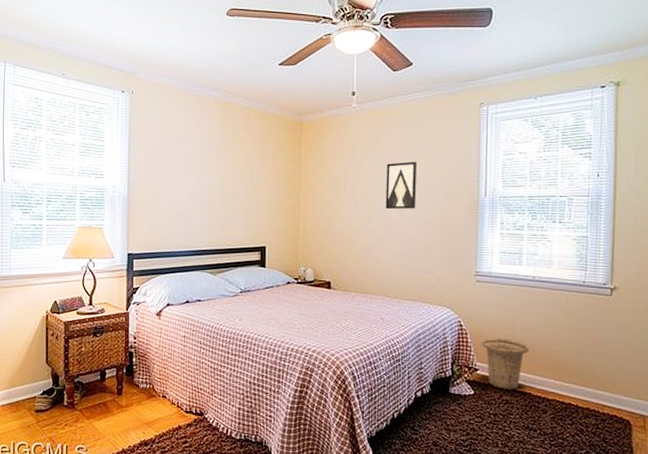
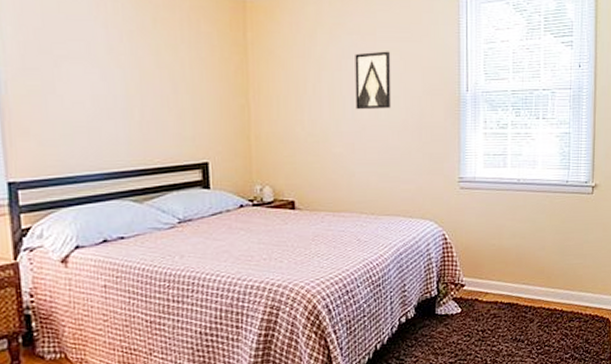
basket: present [481,338,529,390] -> none [467,248,515,303]

